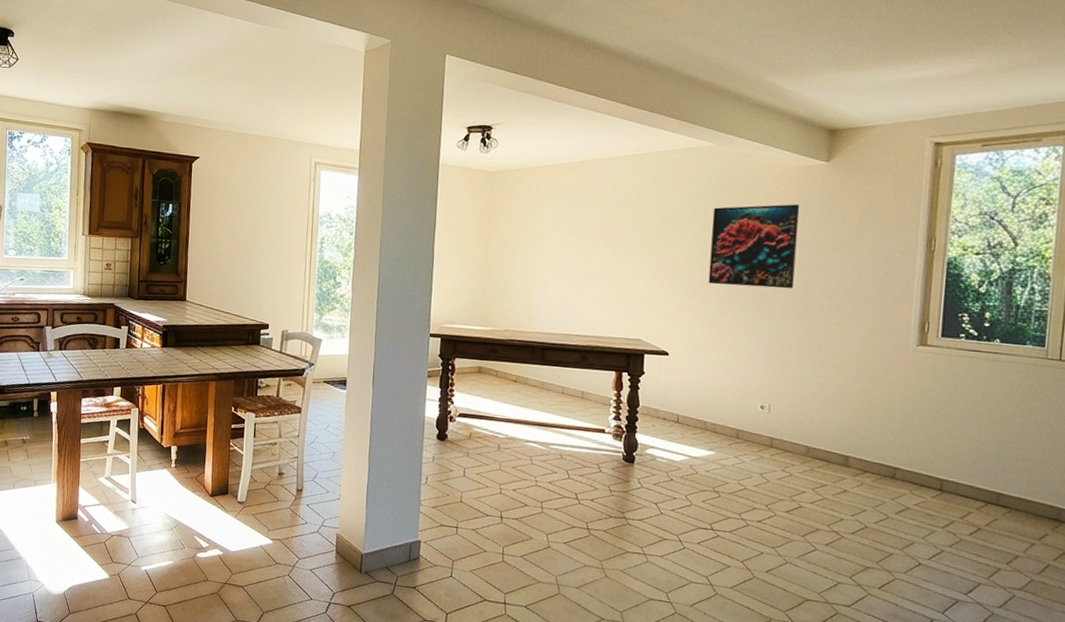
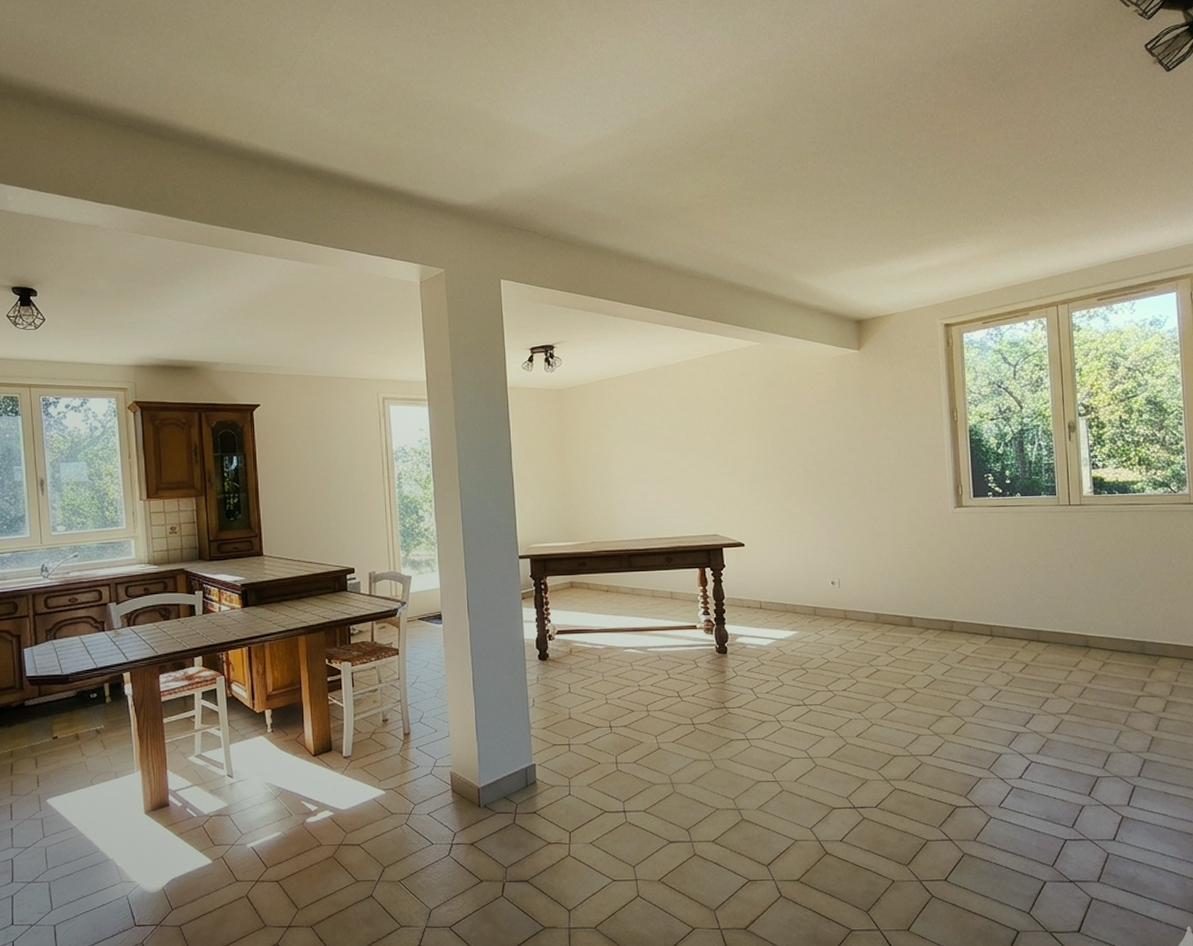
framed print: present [708,204,800,289] -> none [766,392,846,474]

